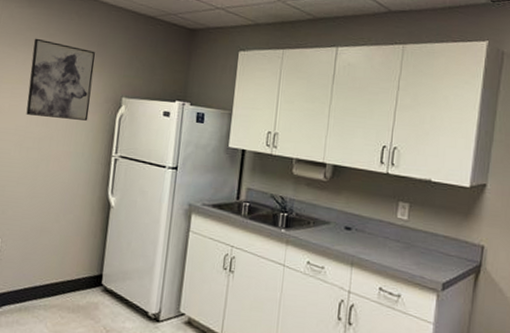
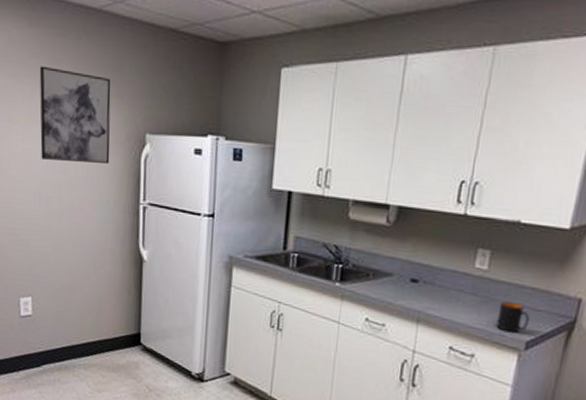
mug: none [417,248,444,276] -> present [496,302,530,333]

